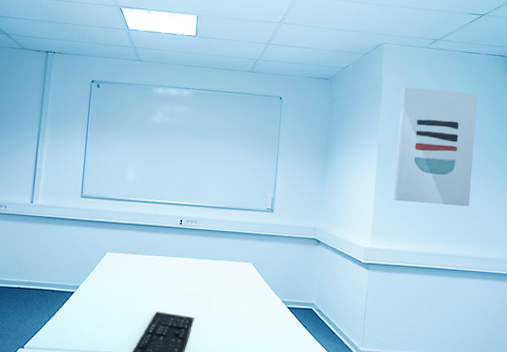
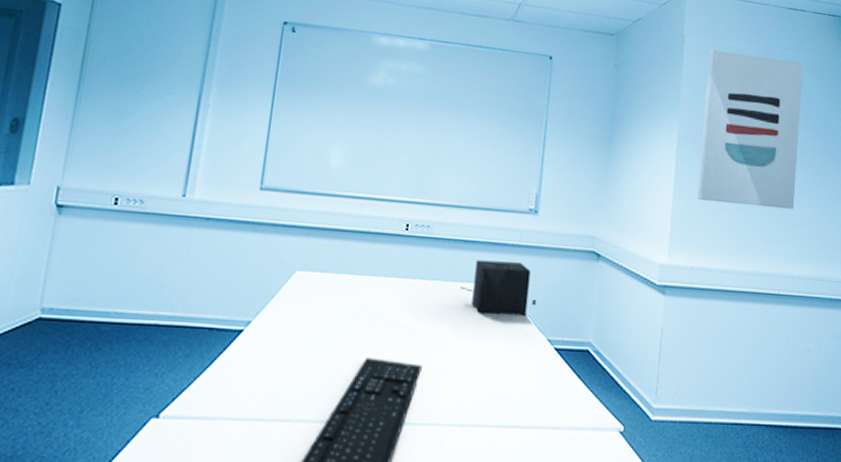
speaker: none [205,245,274,285] -> present [440,260,537,317]

